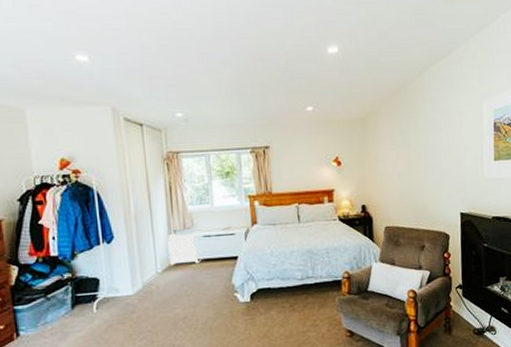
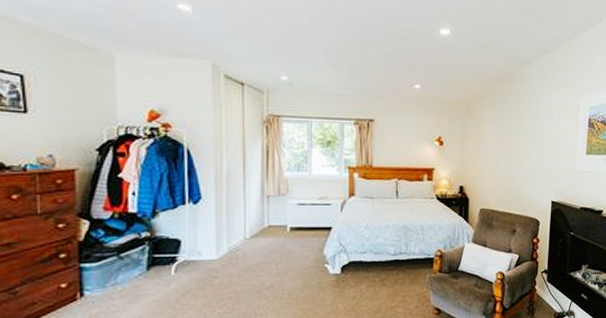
storage bin: present [168,231,202,266] -> none [259,198,294,232]

